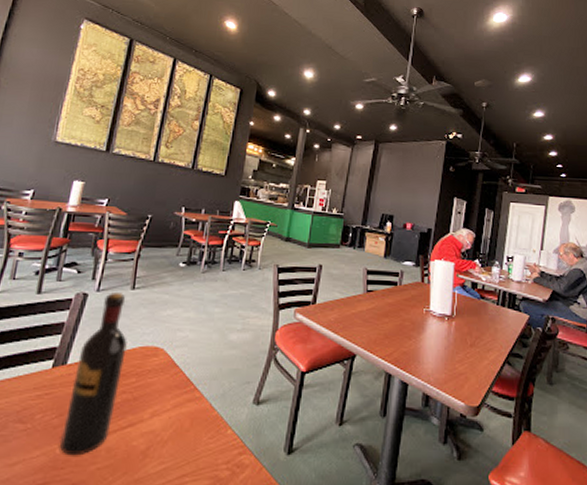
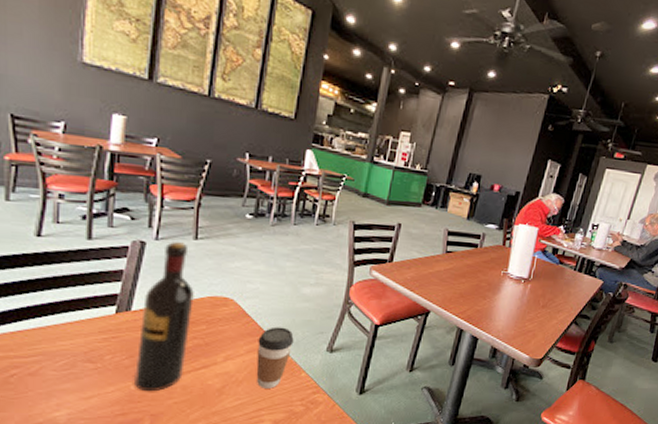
coffee cup: none [181,377,221,449] -> present [256,327,294,389]

